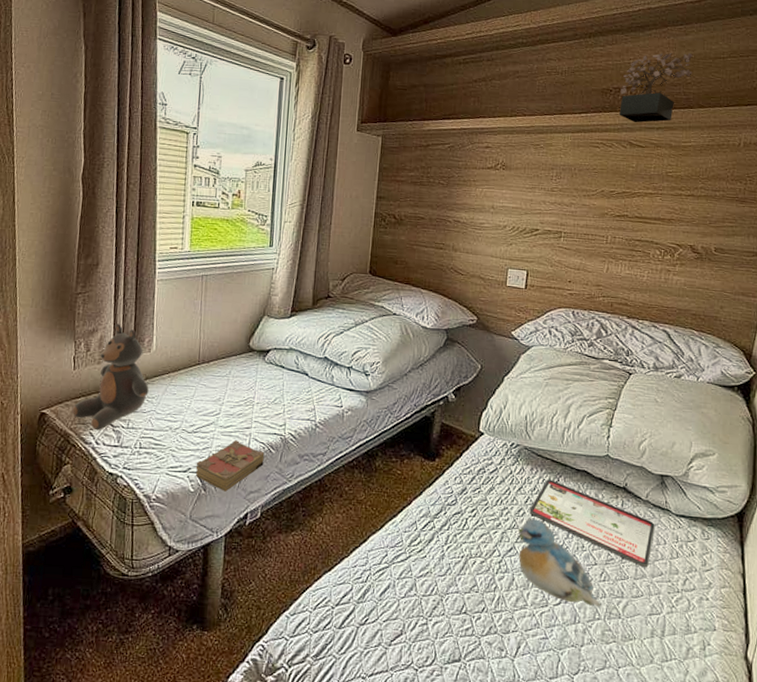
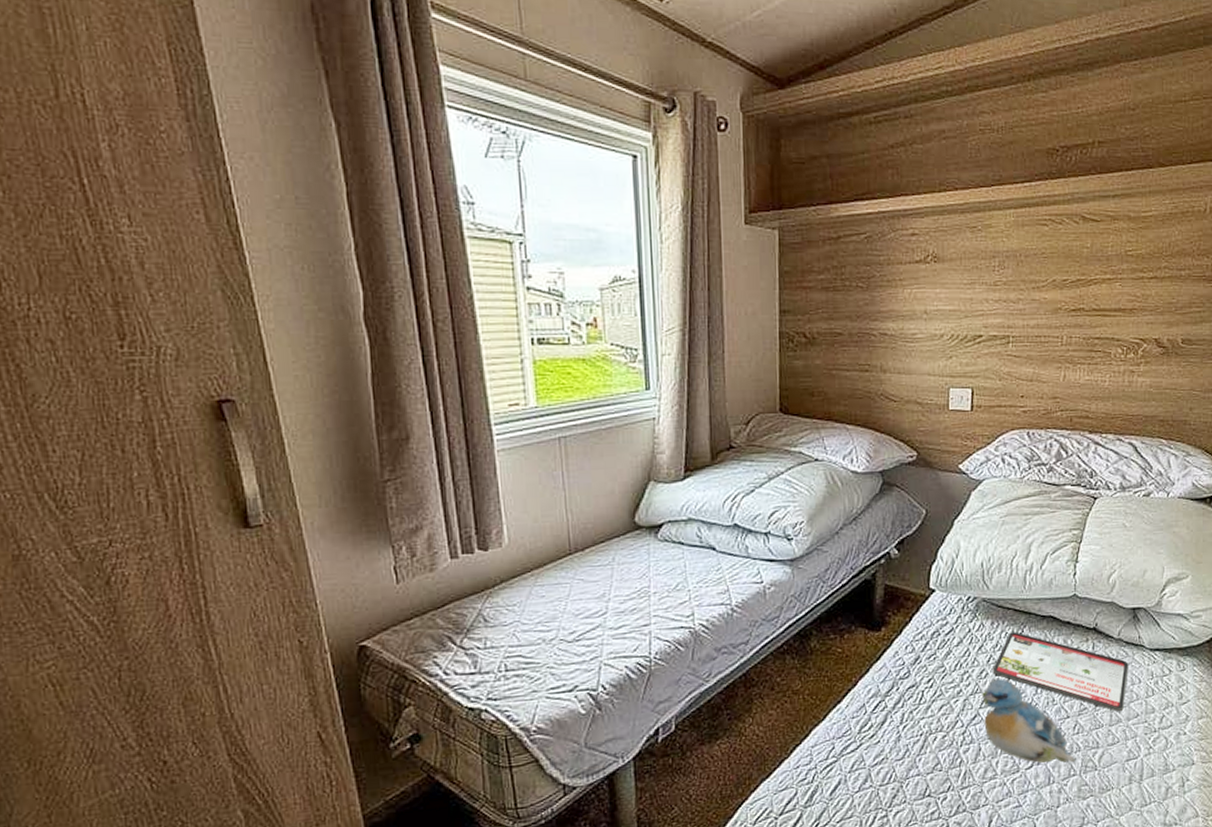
teddy bear: present [72,323,149,431] -> none [403,515,507,658]
book: present [195,440,265,492] -> none [584,642,672,707]
decorative plant: present [618,52,693,123] -> none [1068,96,1150,191]

